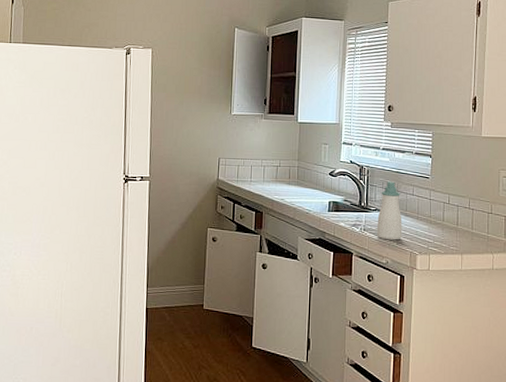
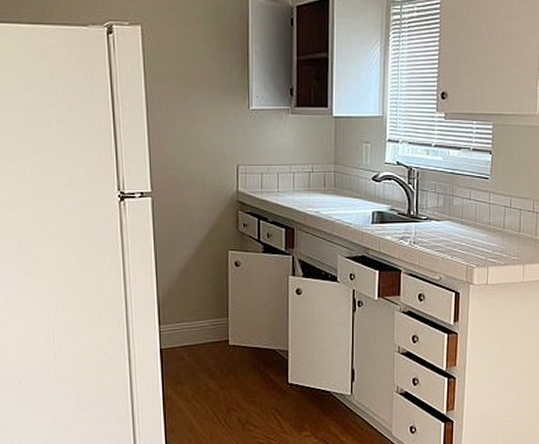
soap bottle: present [377,181,402,240] -> none [429,184,458,253]

